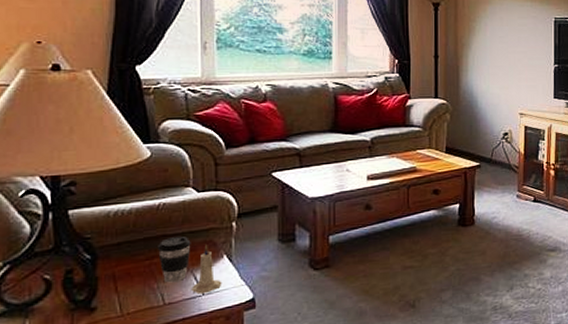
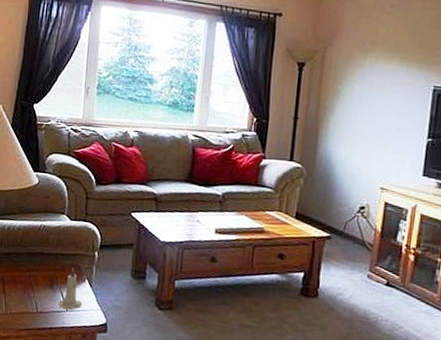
coffee cup: present [158,237,191,283] -> none [36,256,62,295]

